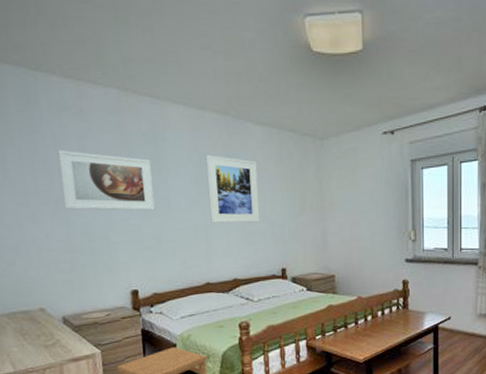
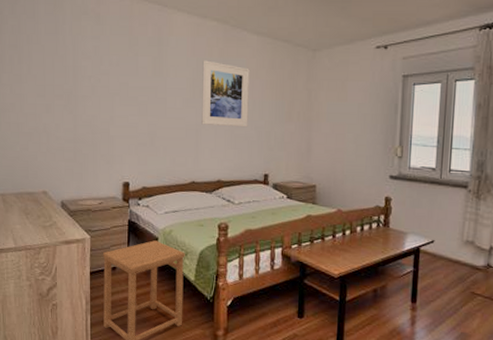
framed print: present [58,150,155,211] -> none [74,49,153,109]

